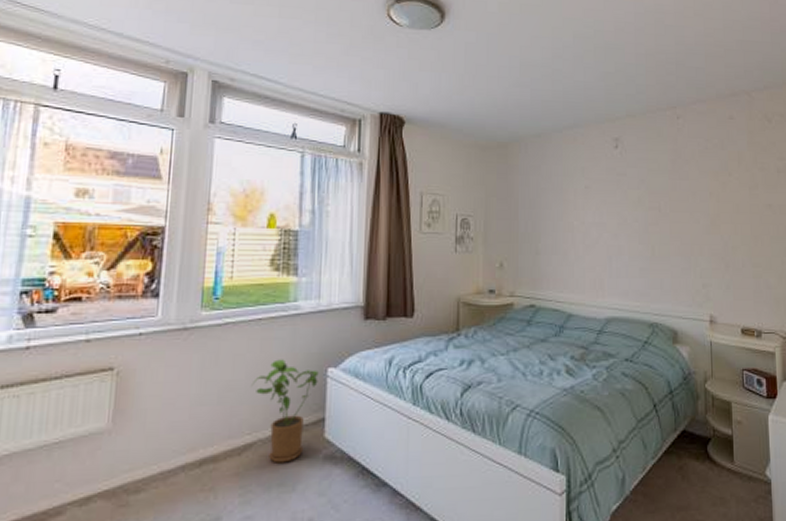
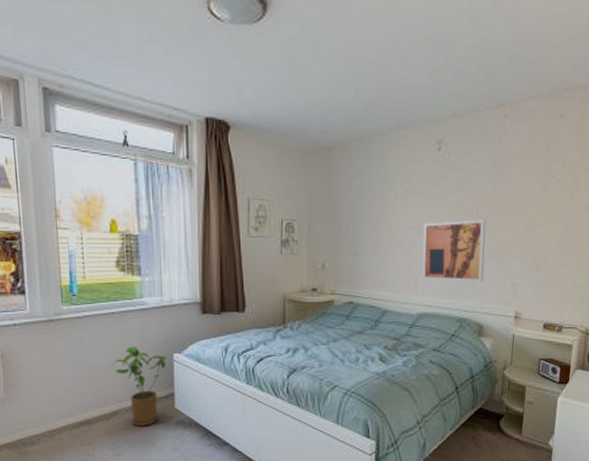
wall art: none [606,216,672,283] -> present [422,219,486,282]

